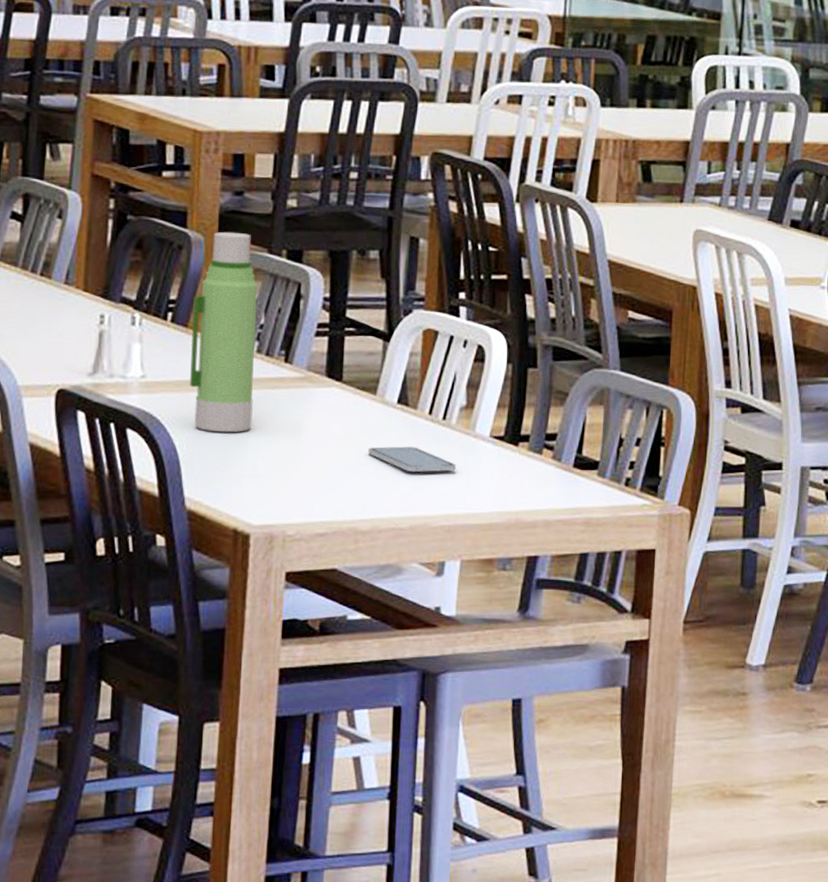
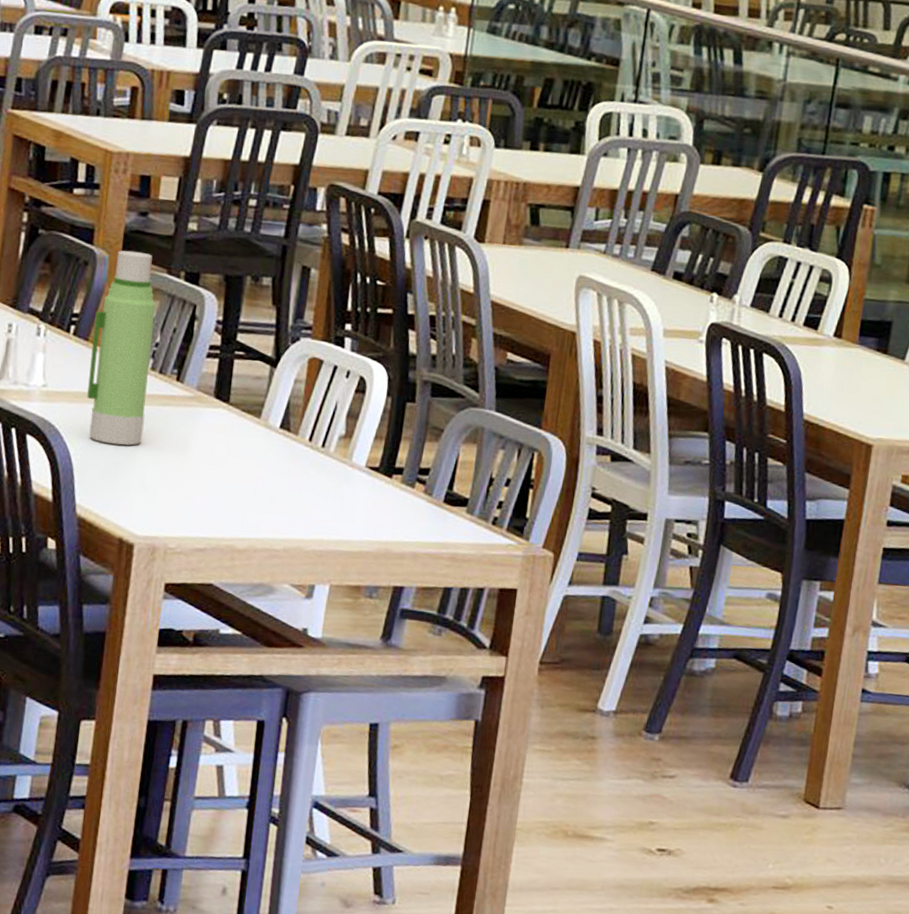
smartphone: present [368,446,456,473] -> none [249,469,332,498]

